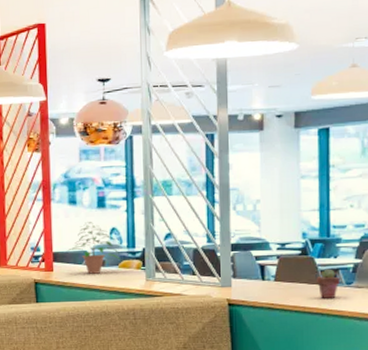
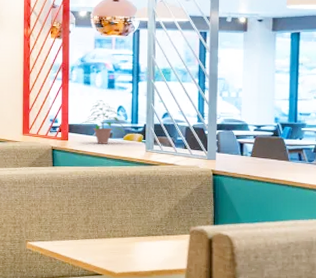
potted succulent: present [317,269,341,298] -> none [285,148,304,173]

